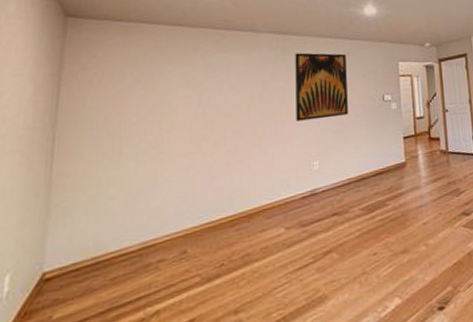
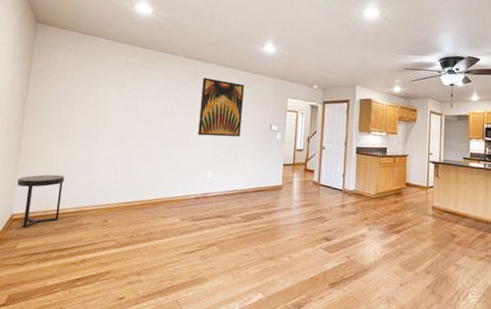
side table: none [48,204,120,288] -> present [16,174,65,228]

